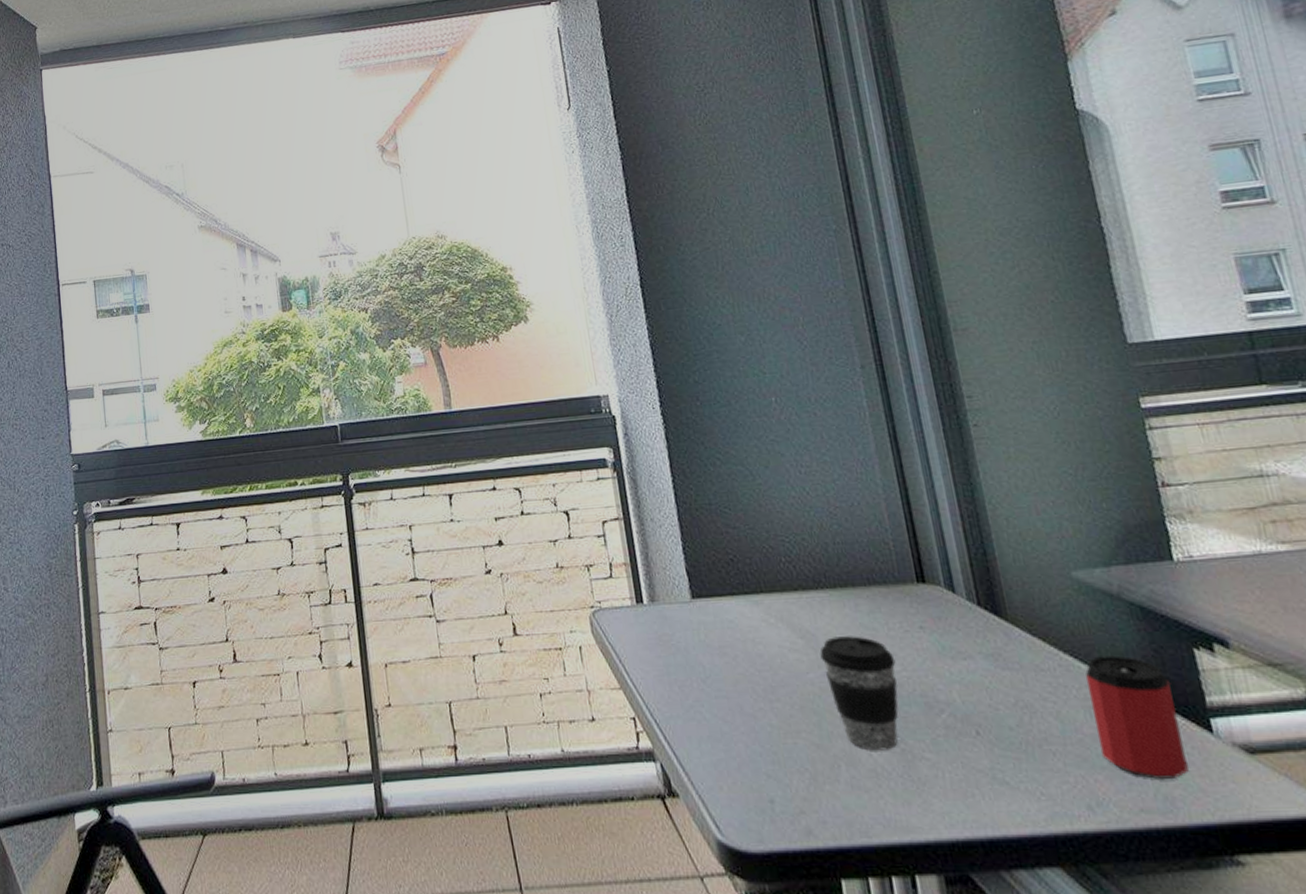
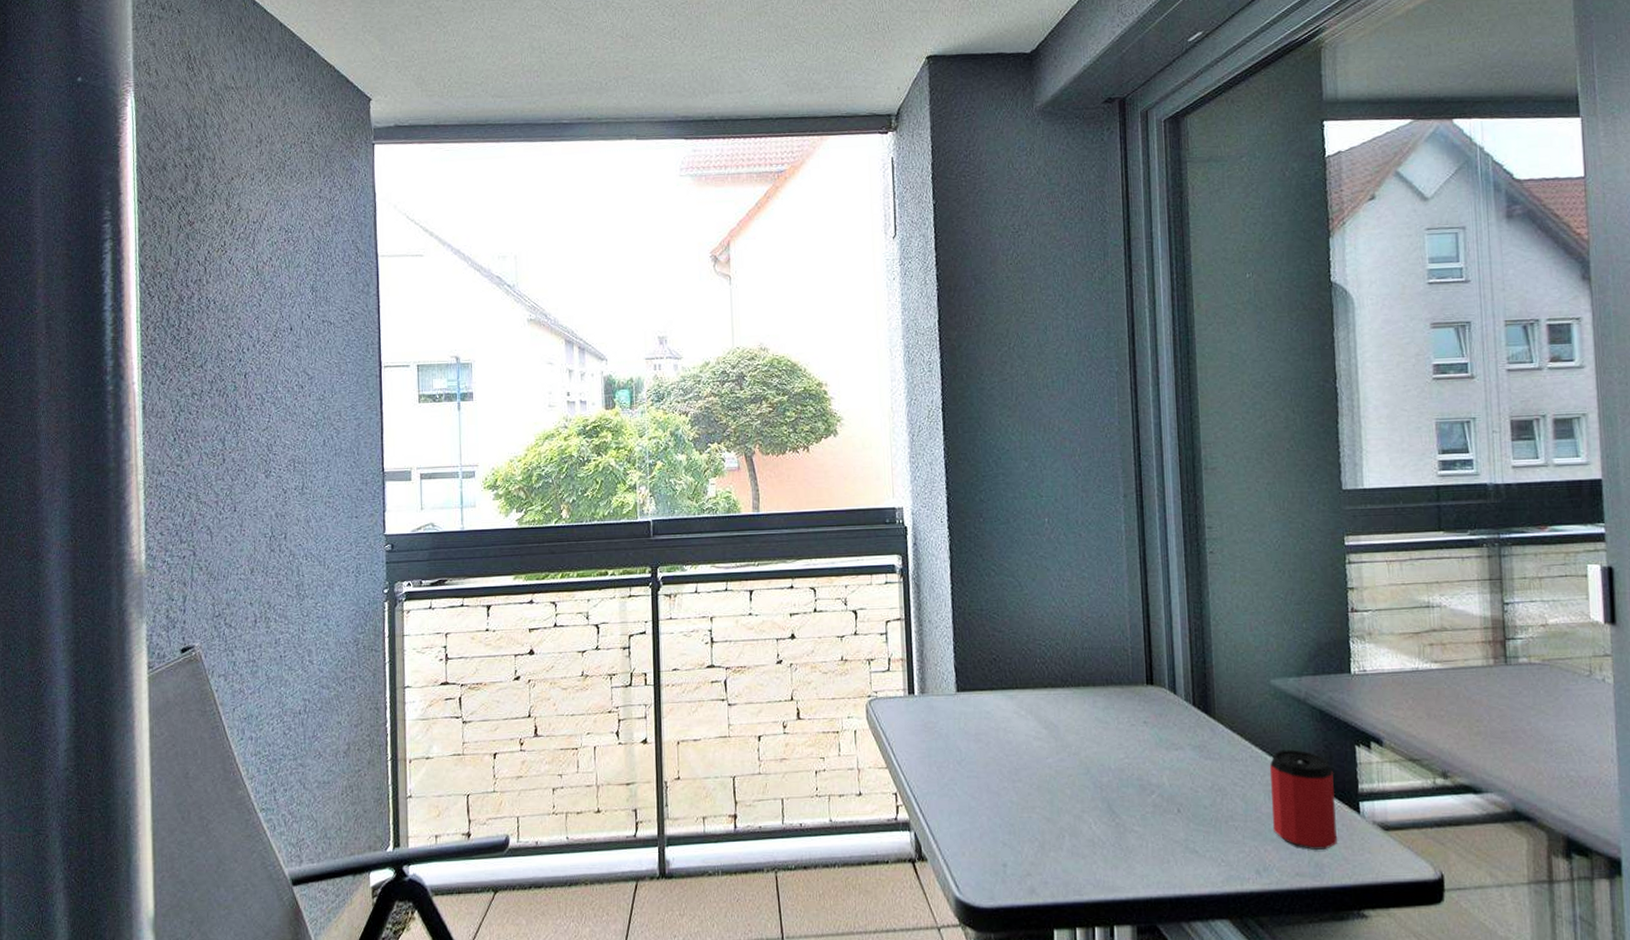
coffee cup: present [820,636,899,751] -> none [1059,728,1121,824]

